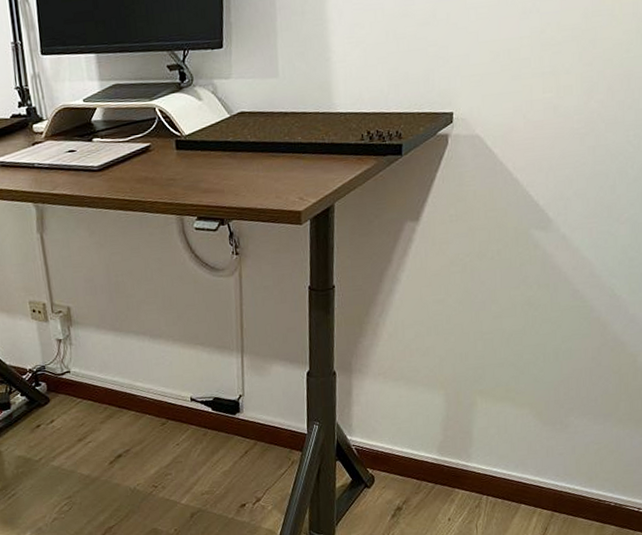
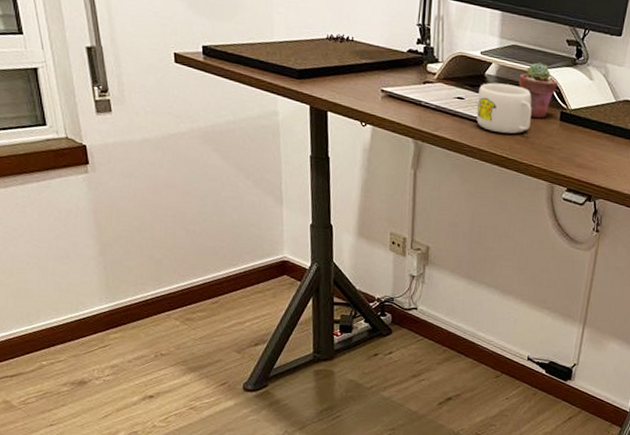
mug: none [88,124,147,177] -> present [476,82,532,134]
potted succulent: none [126,95,167,154] -> present [518,62,558,119]

